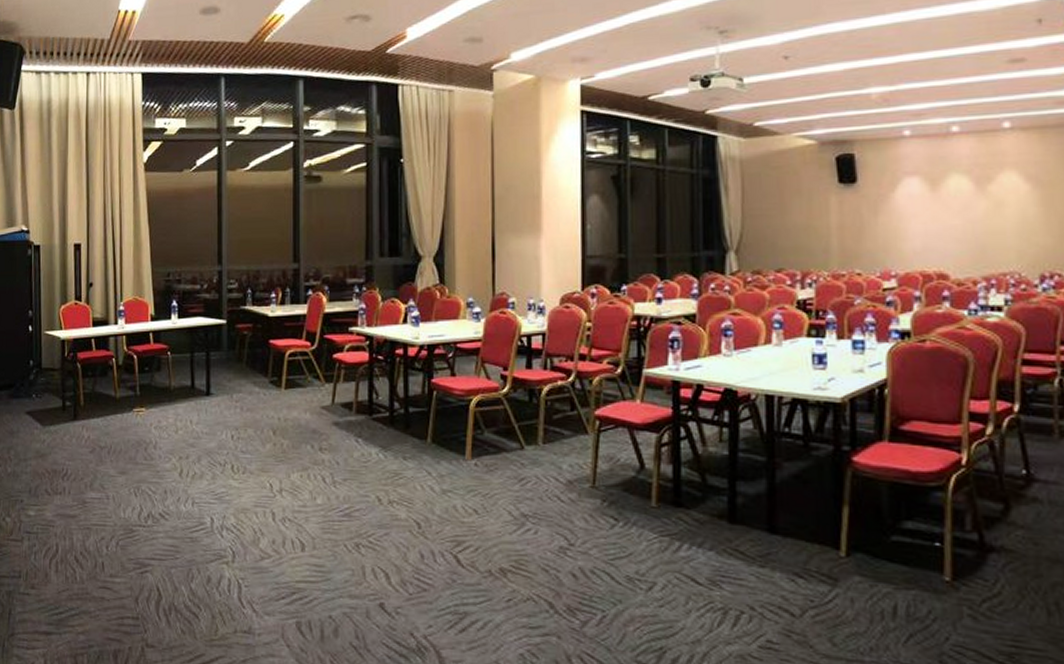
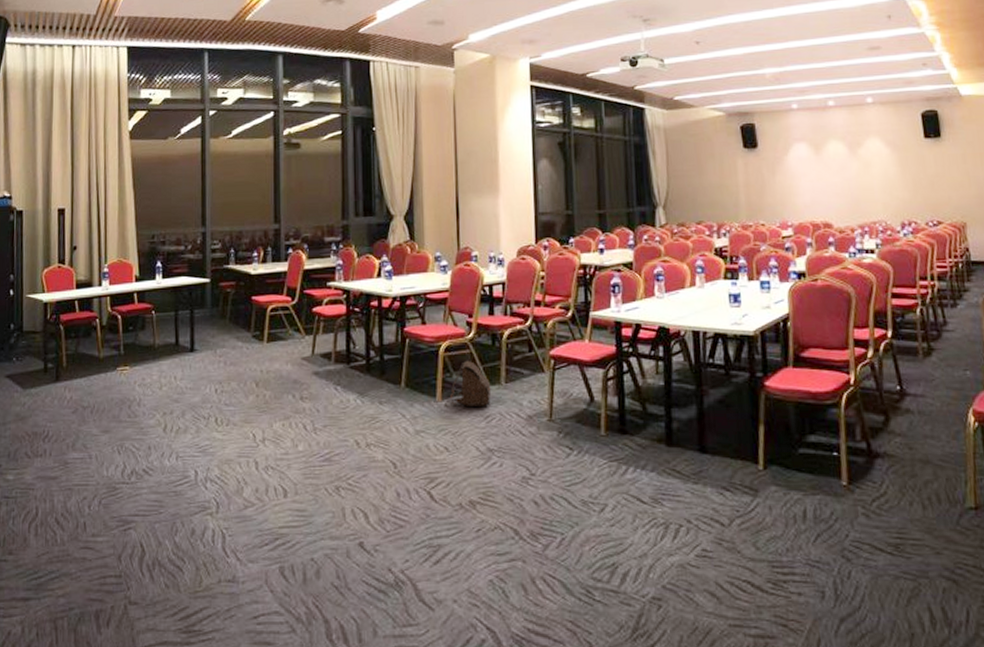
satchel: none [481,416,527,467] -> present [450,360,492,406]

